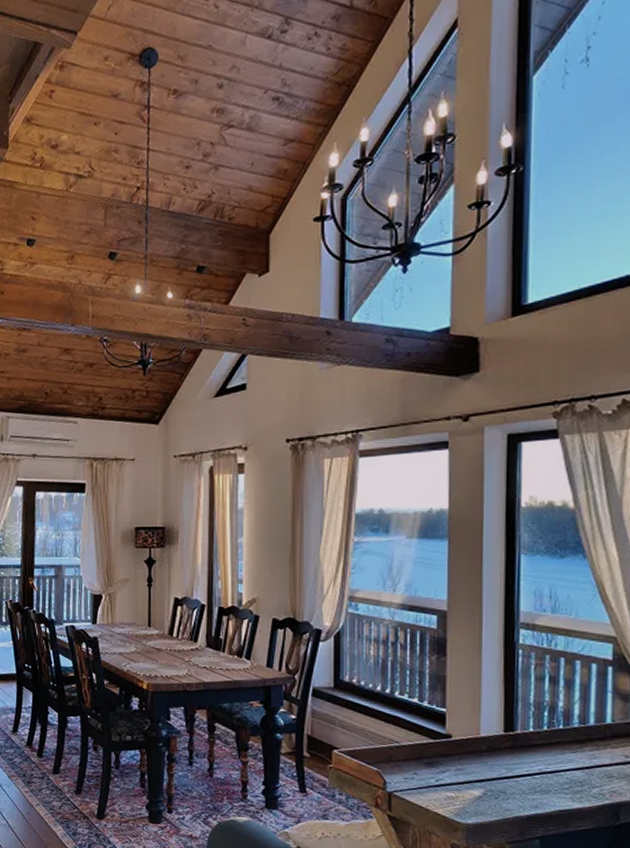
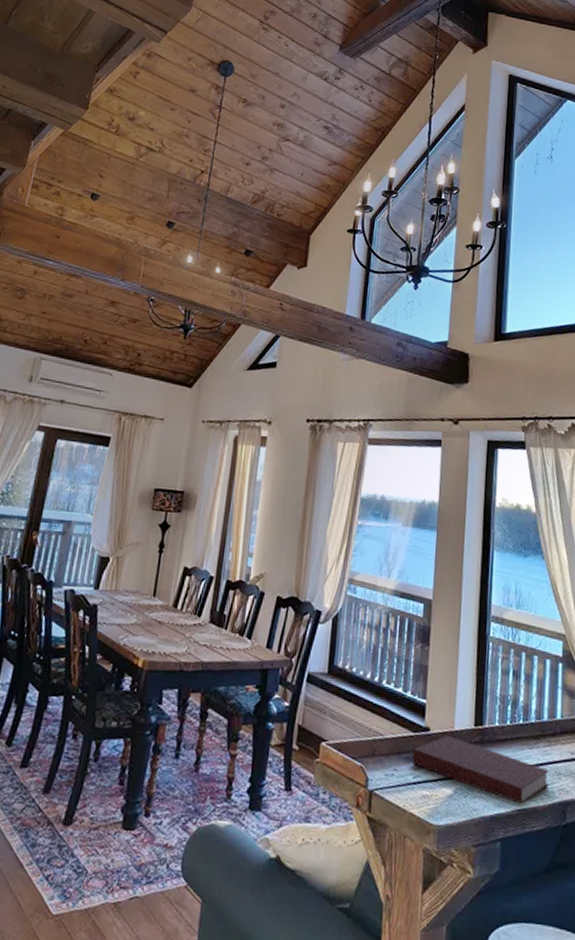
notebook: none [433,742,597,805] -> present [411,735,549,804]

